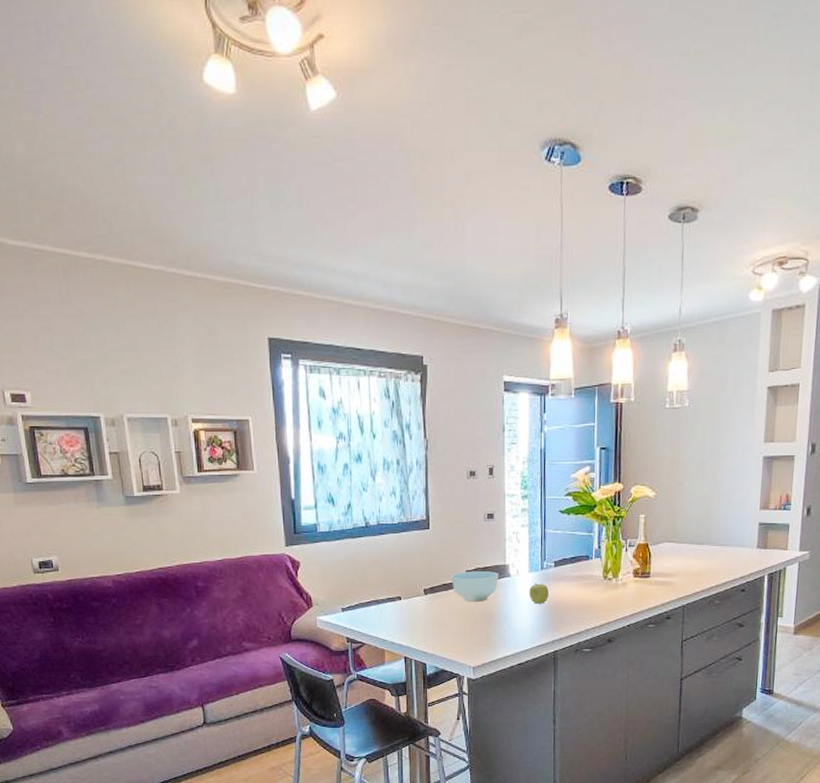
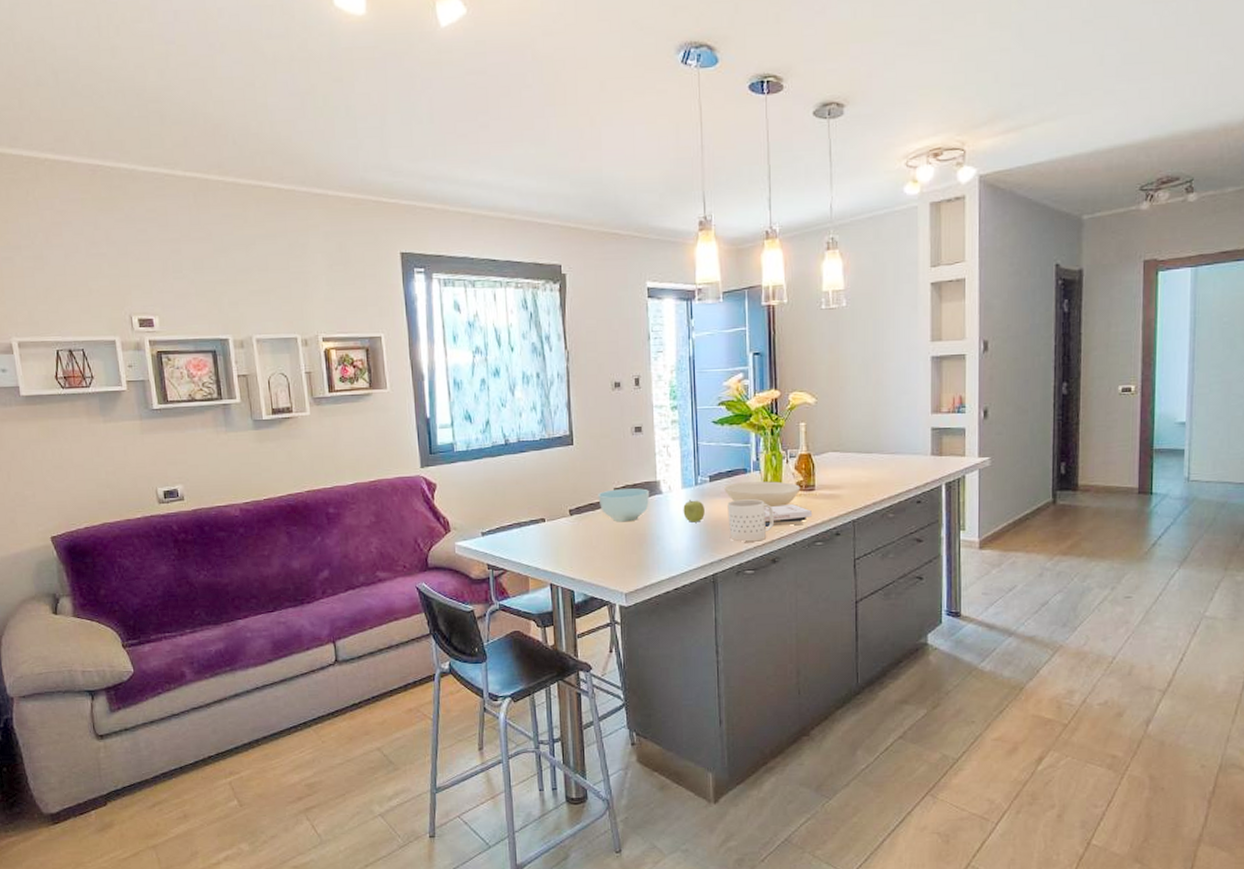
bowl: none [566,568,637,592] -> present [723,481,800,508]
mug: none [569,584,612,623] -> present [727,499,774,542]
books: none [602,590,647,609] -> present [764,504,813,527]

